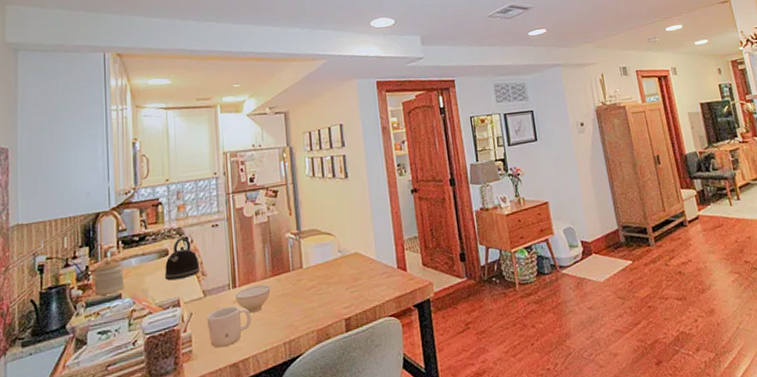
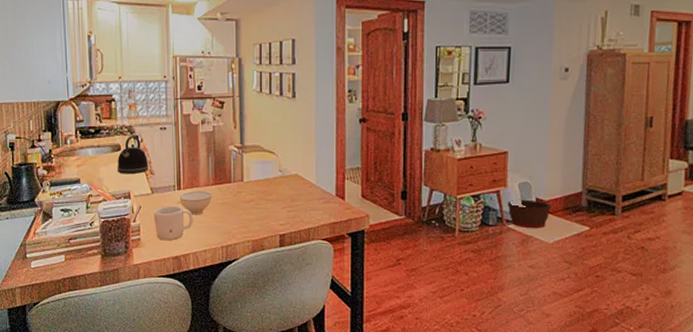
jar: present [92,259,124,296] -> none [55,146,82,178]
basket: none [557,243,596,271] -> present [507,200,550,228]

